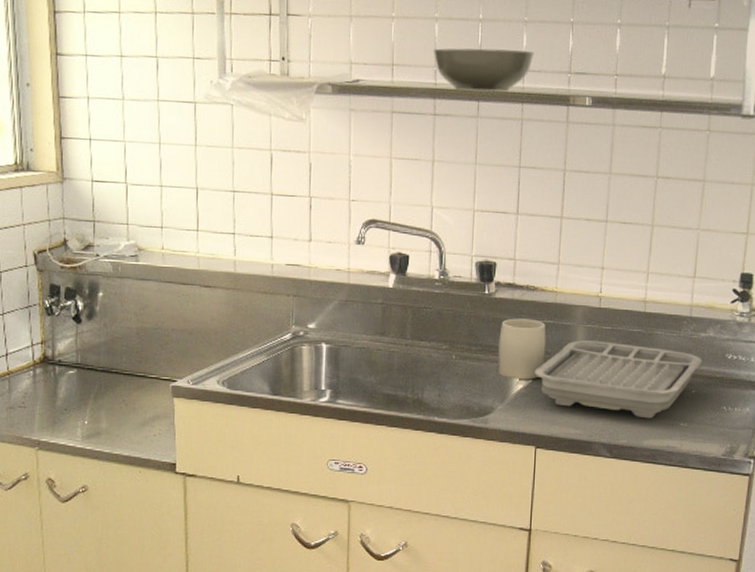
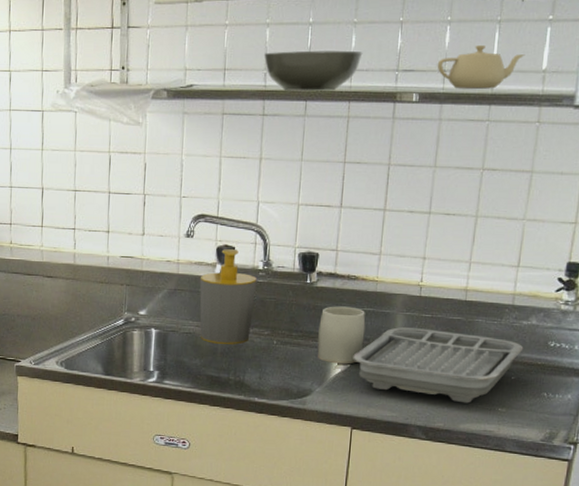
soap bottle: none [372,256,433,361] -> present [199,248,257,345]
teapot: none [608,49,694,96] -> present [437,44,525,90]

